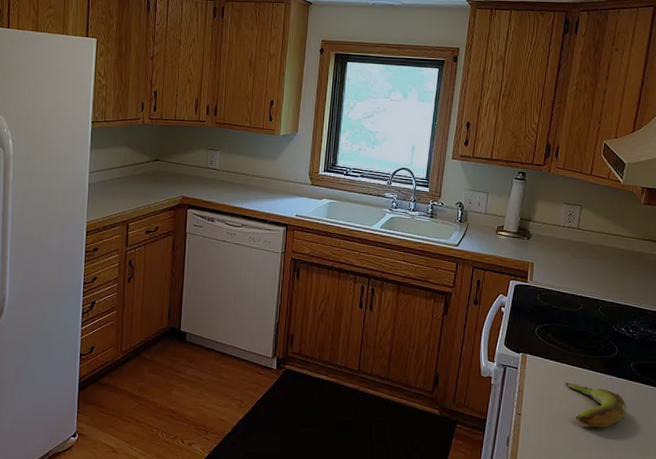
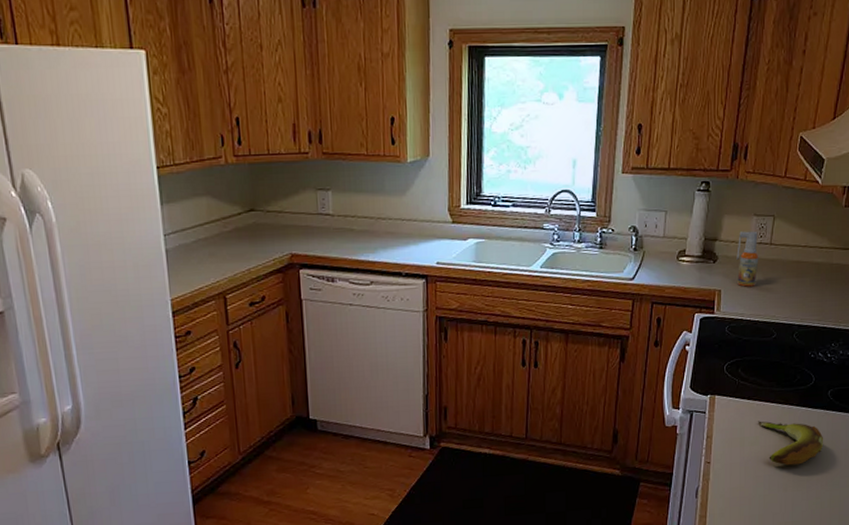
spray bottle: none [548,216,568,263] -> present [736,231,759,287]

